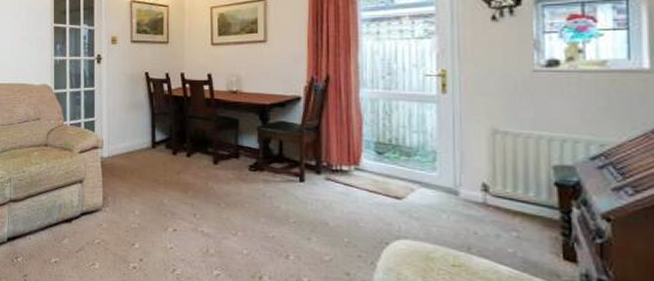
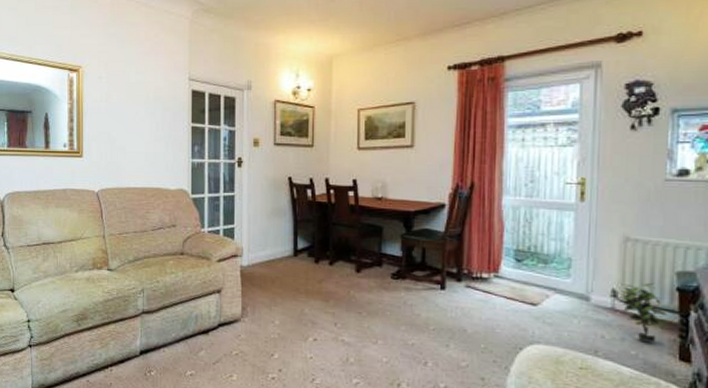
potted plant: none [492,176,547,239] -> present [620,282,667,342]

